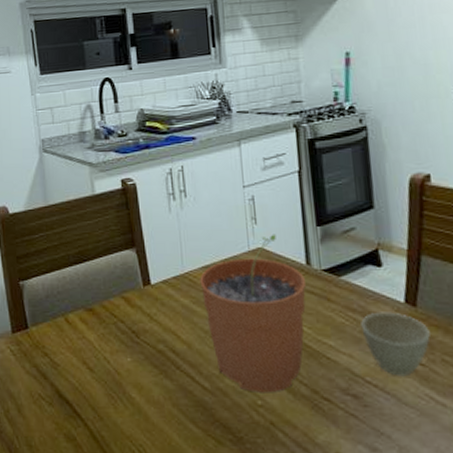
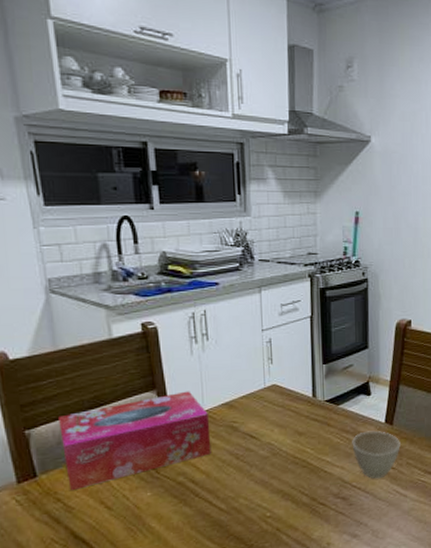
tissue box: none [48,251,193,347] -> present [59,391,211,491]
plant pot: present [200,234,306,393] -> none [219,372,311,507]

